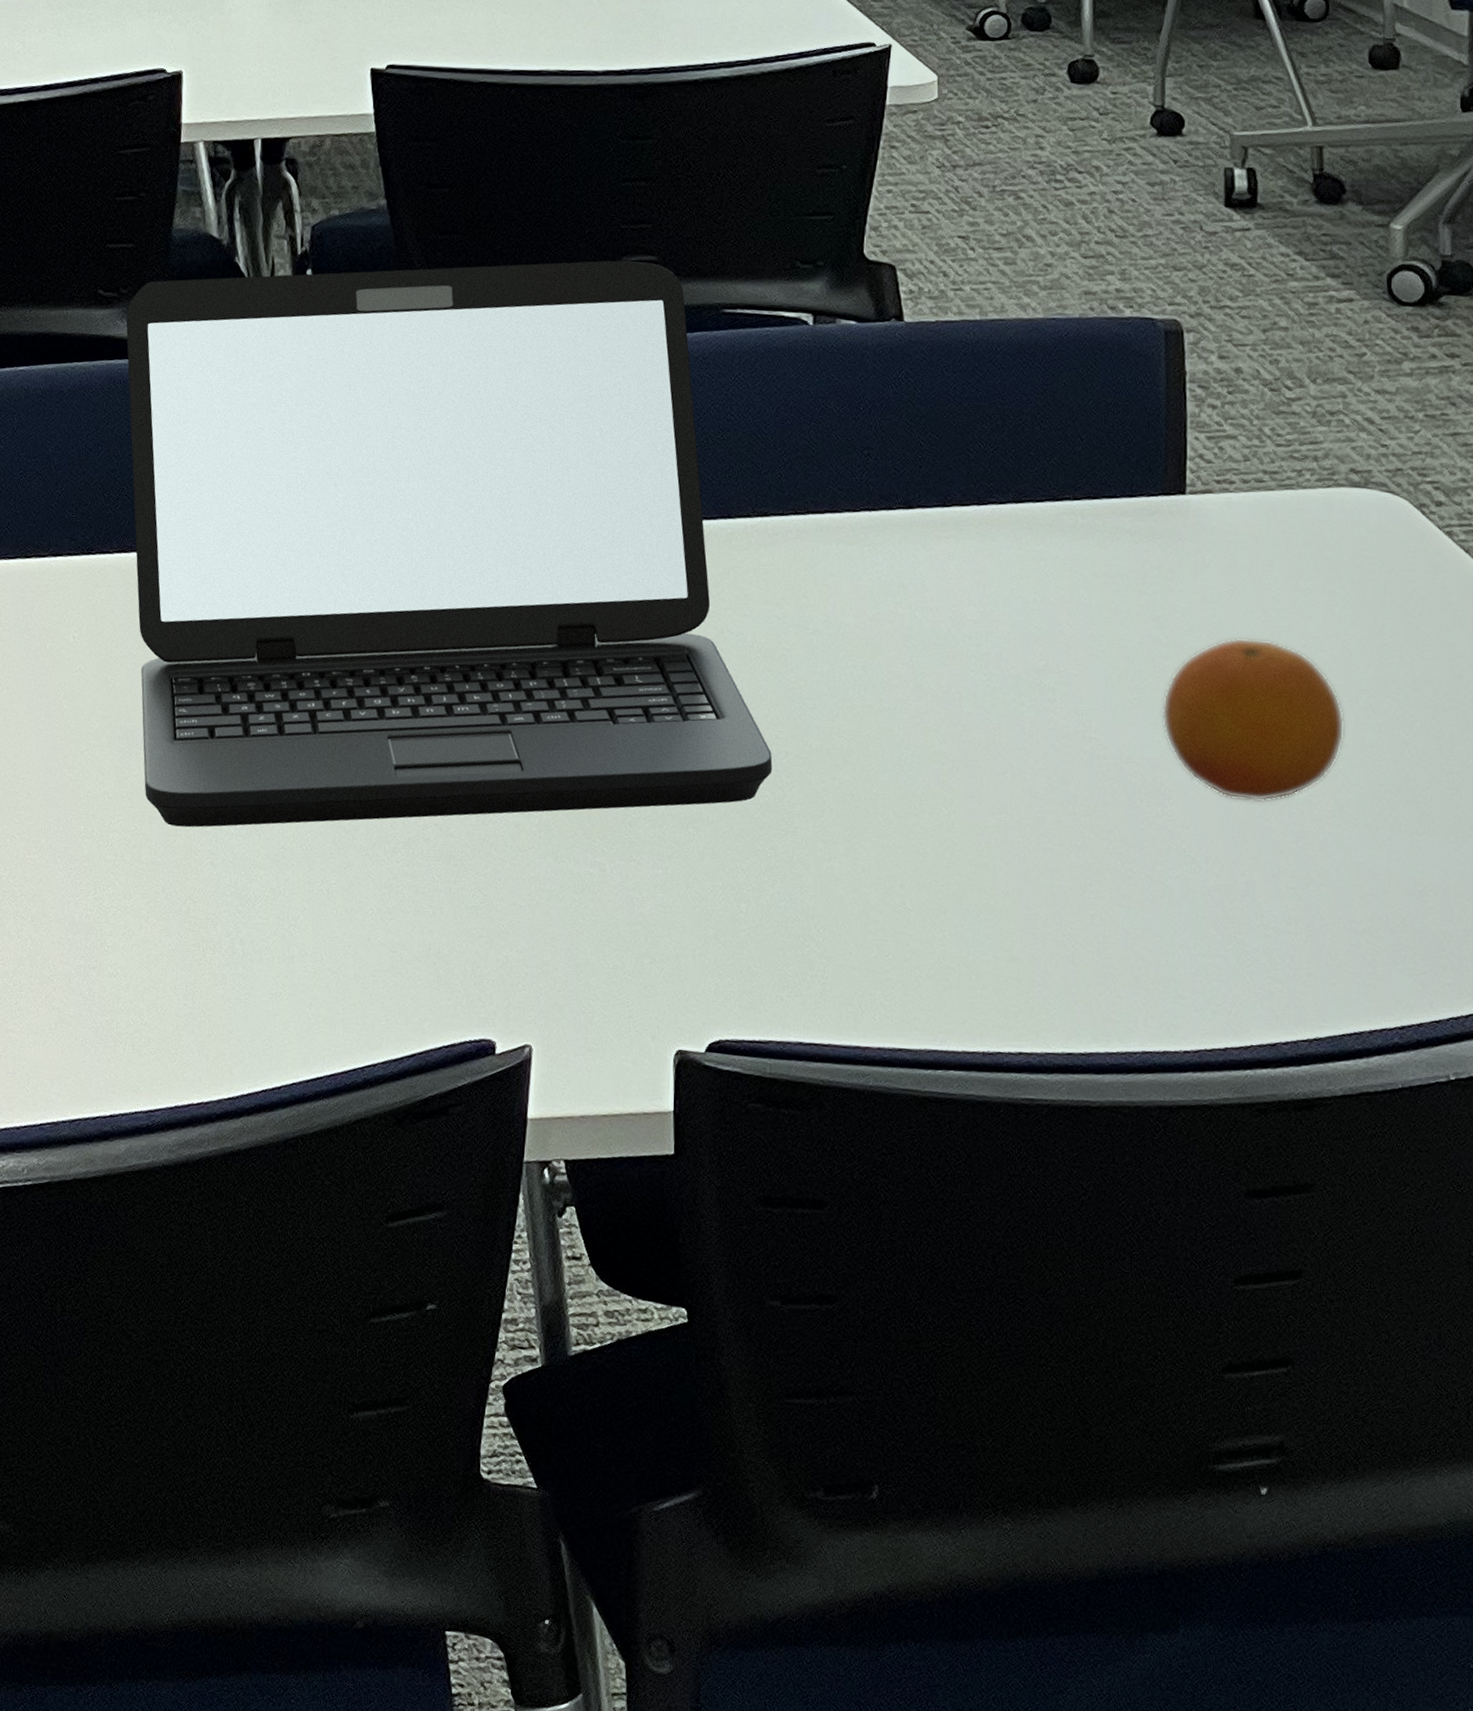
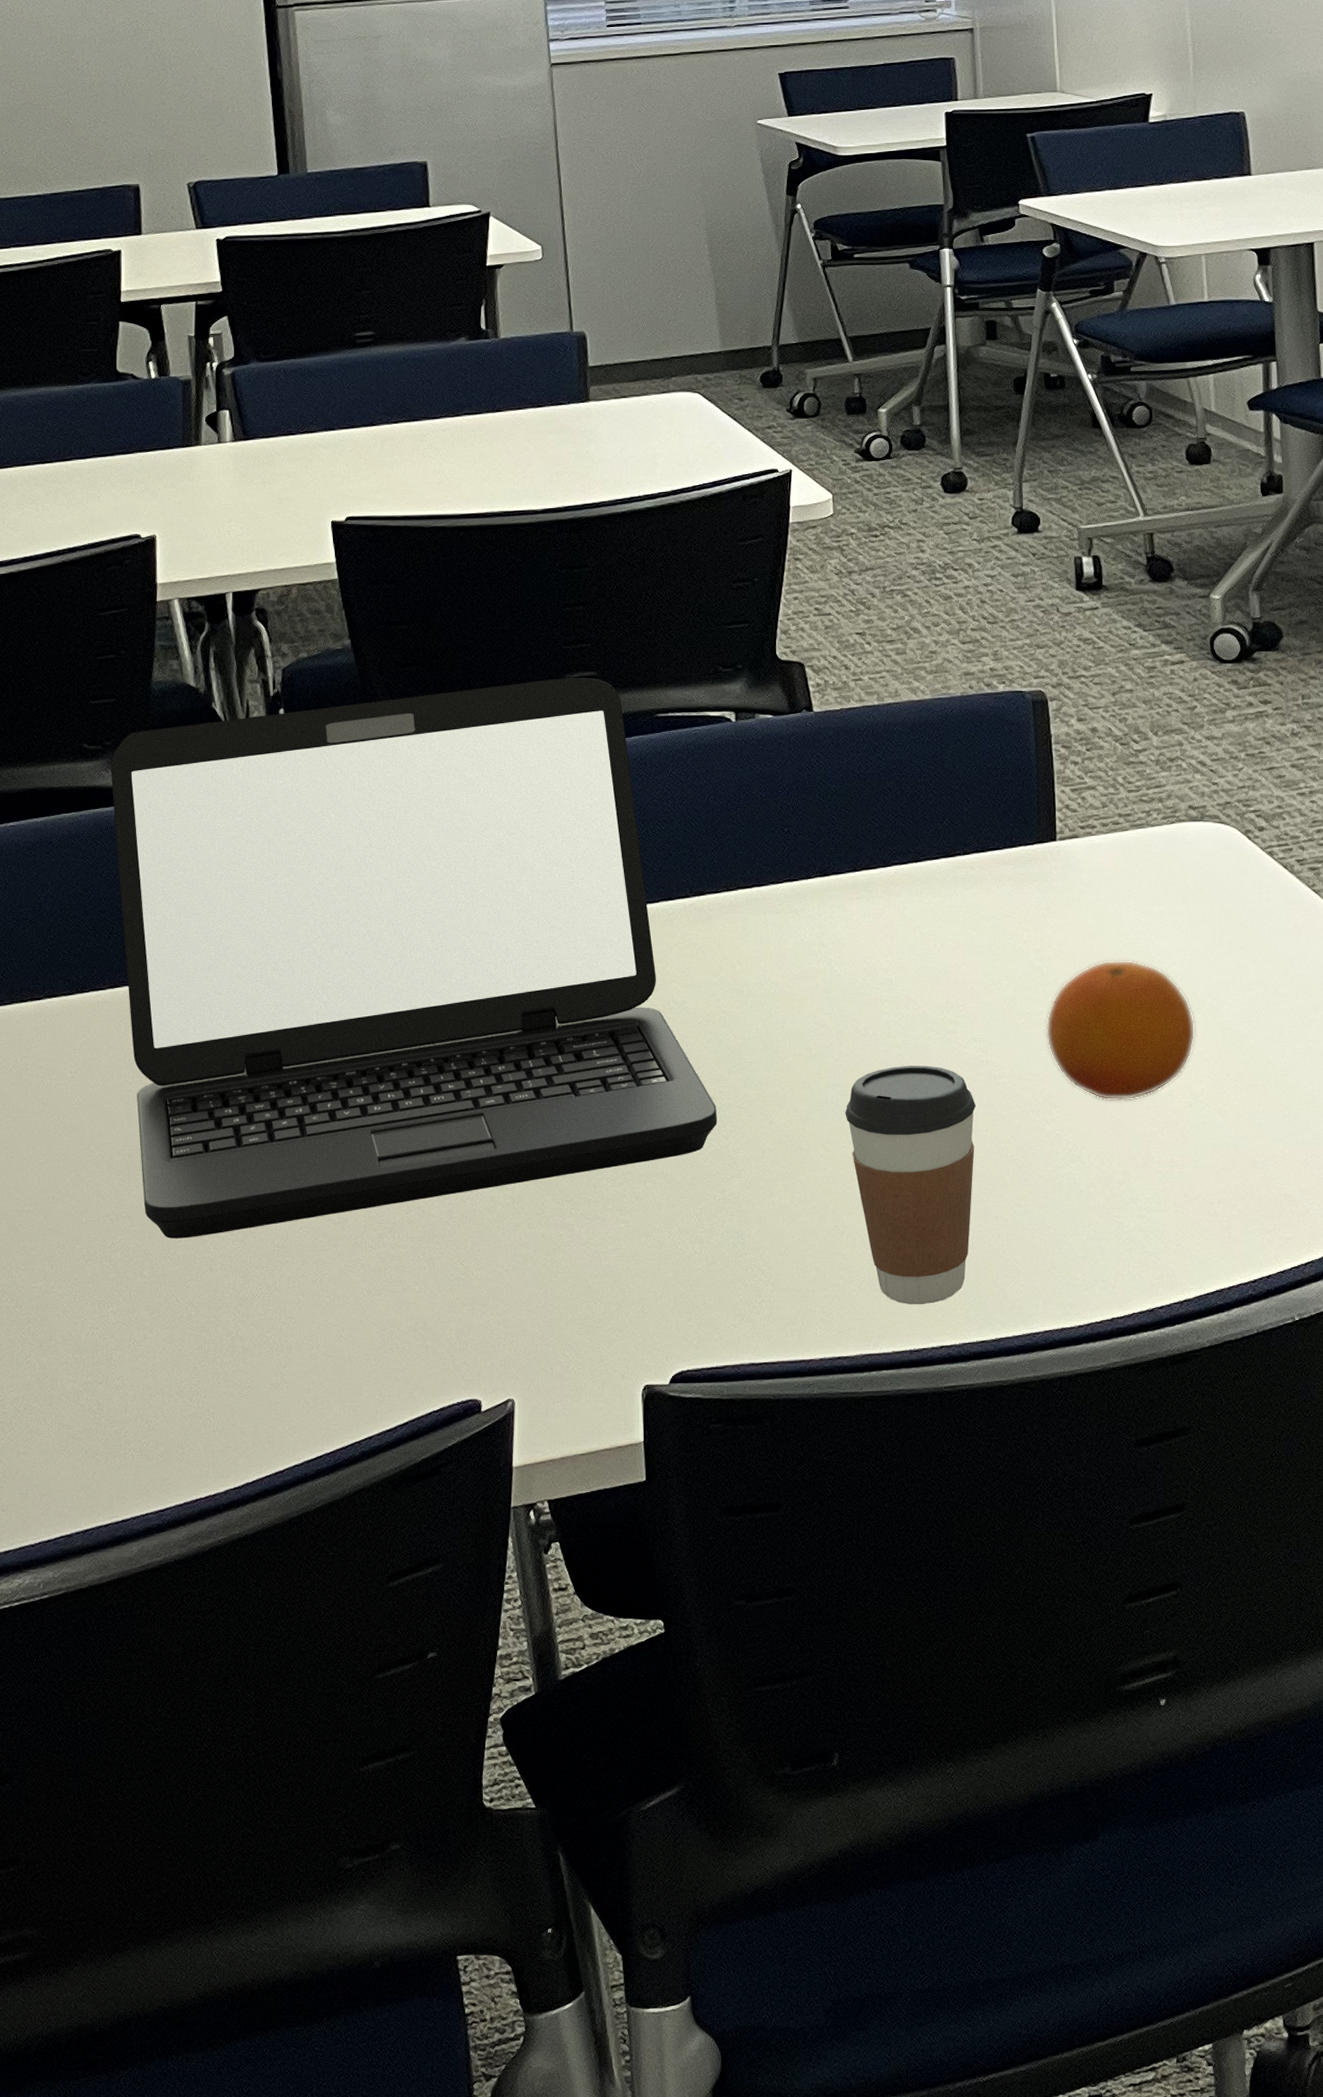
coffee cup: none [920,731,1075,1004] -> present [845,1066,976,1305]

